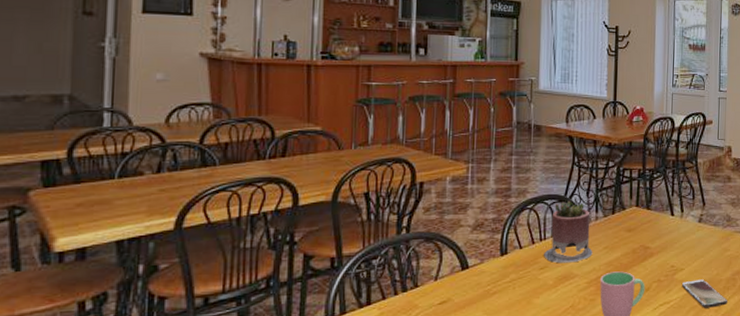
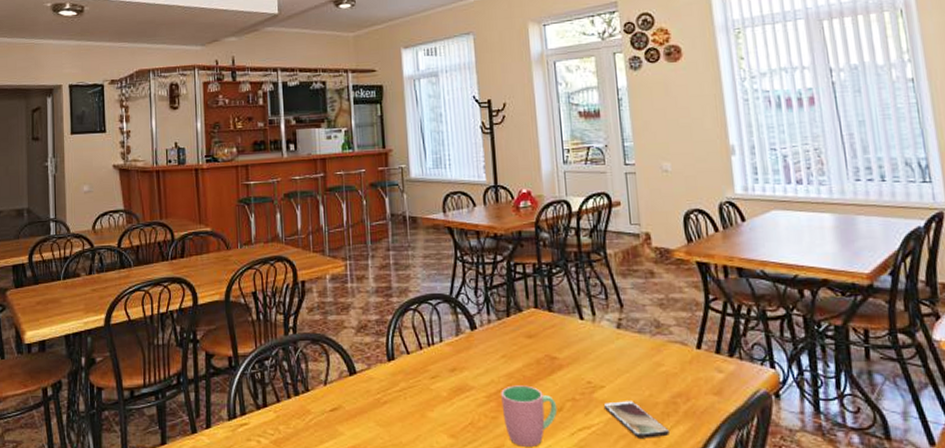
succulent planter: present [544,200,593,263] -> none [434,300,489,373]

